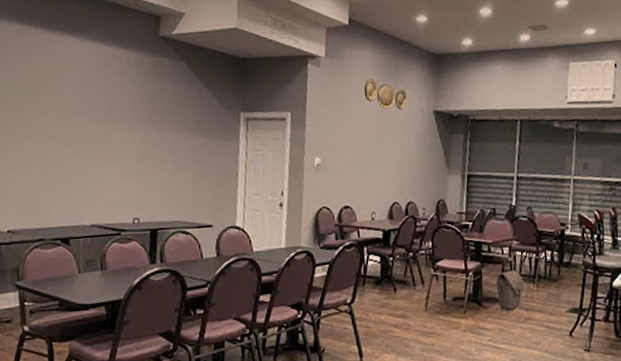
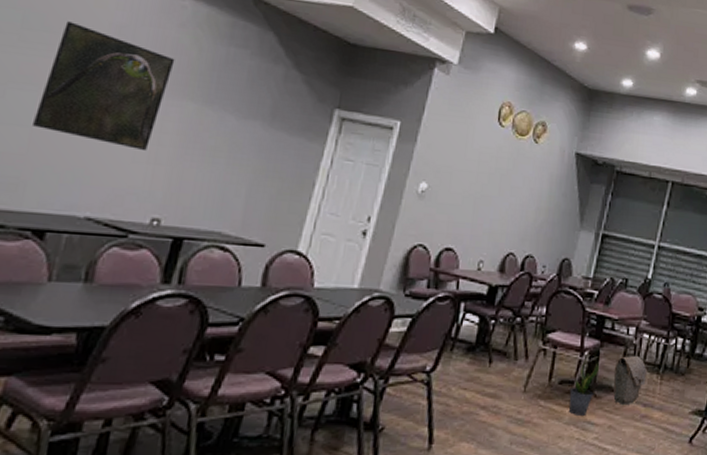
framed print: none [43,85,122,170] -> present [33,21,175,150]
potted plant: none [462,279,484,324] -> present [568,360,600,415]

